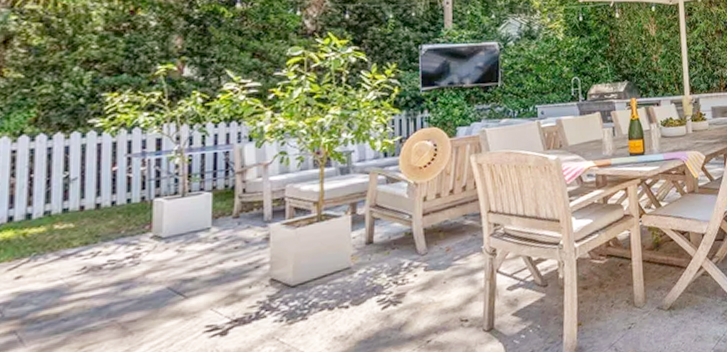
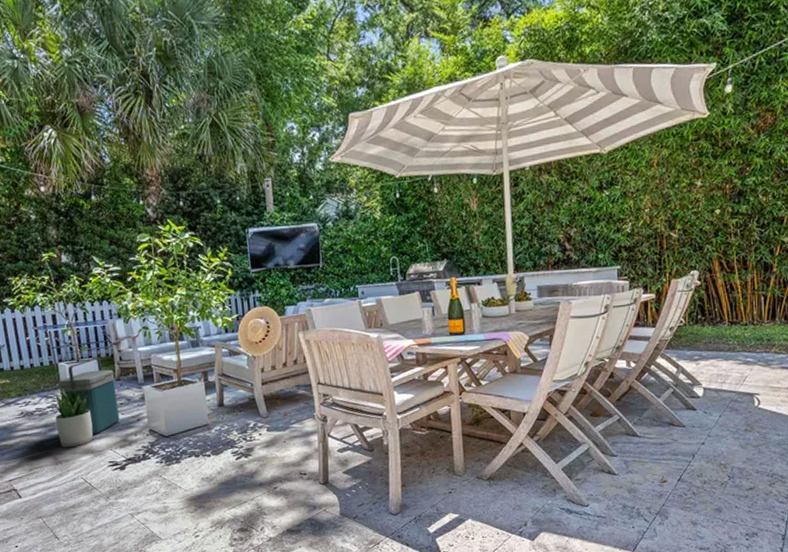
planter: none [134,222,190,312] -> present [52,382,94,448]
cooler: none [148,190,231,292] -> present [58,357,120,435]

